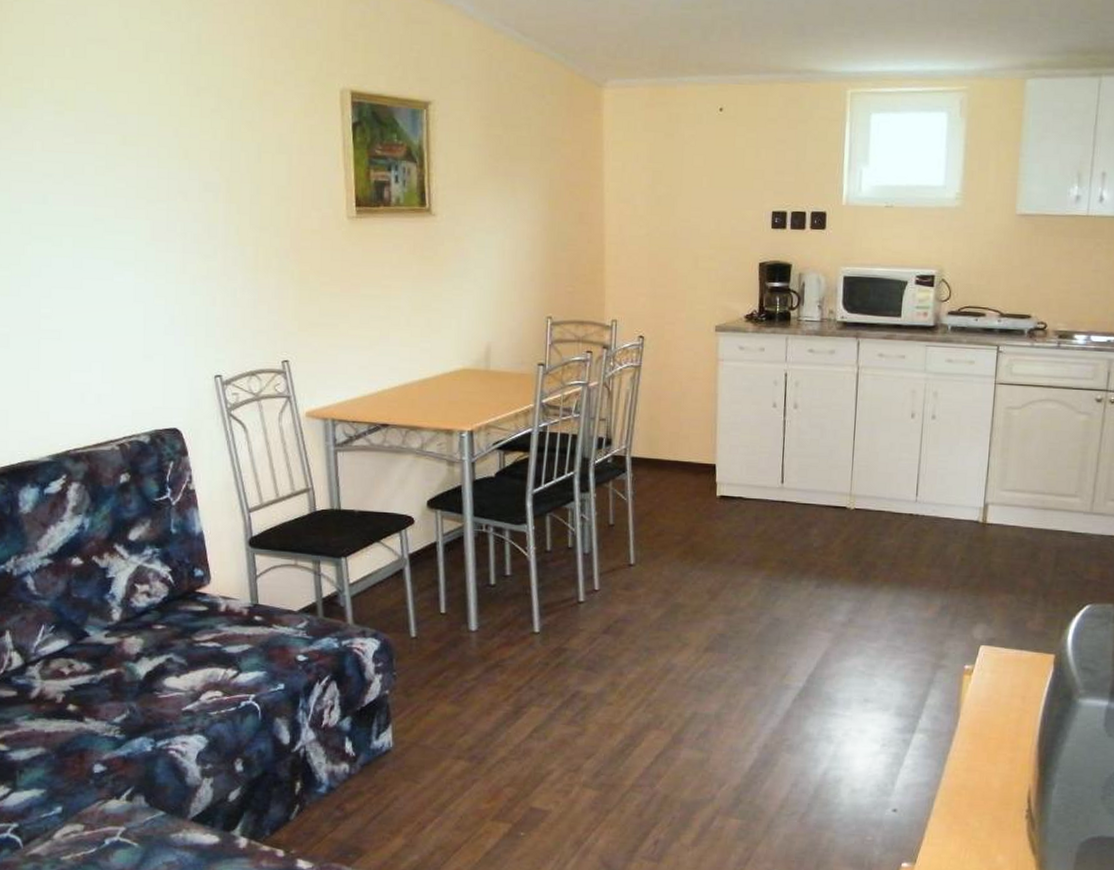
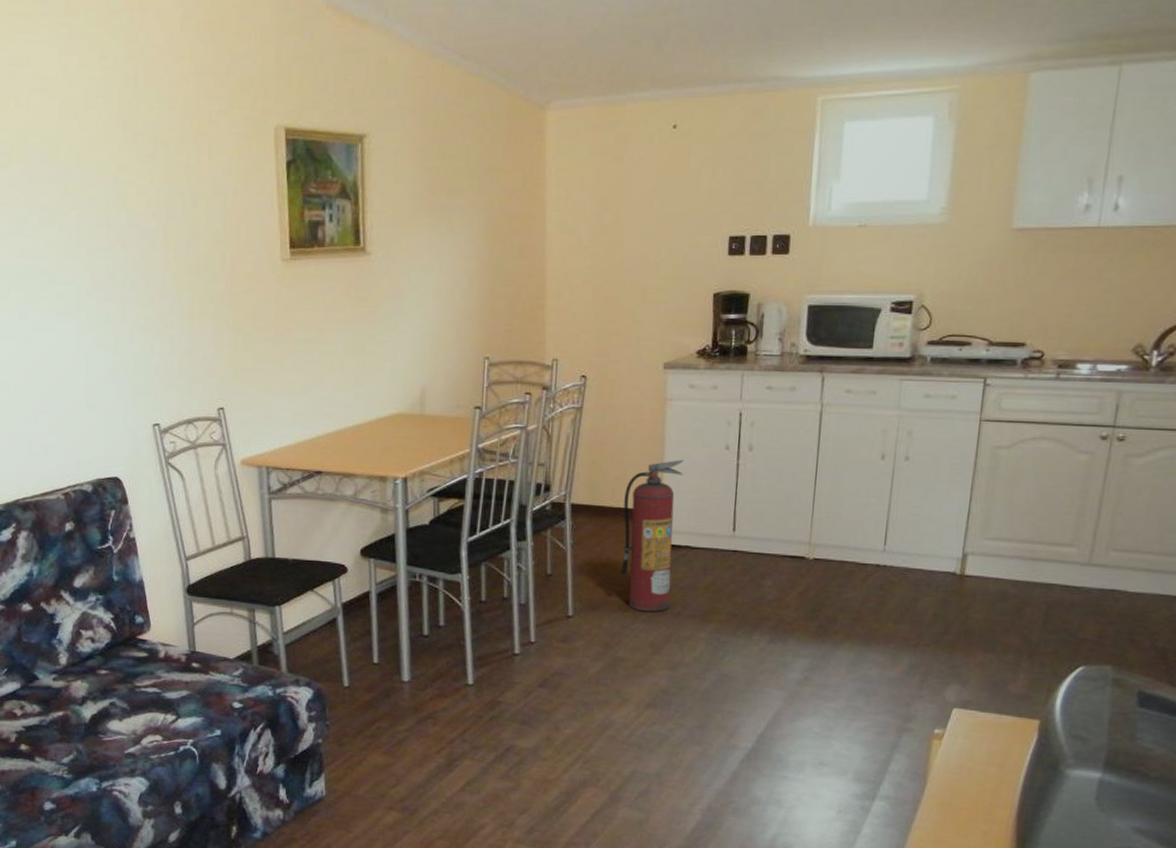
fire extinguisher: none [679,416,736,560] -> present [620,459,684,612]

